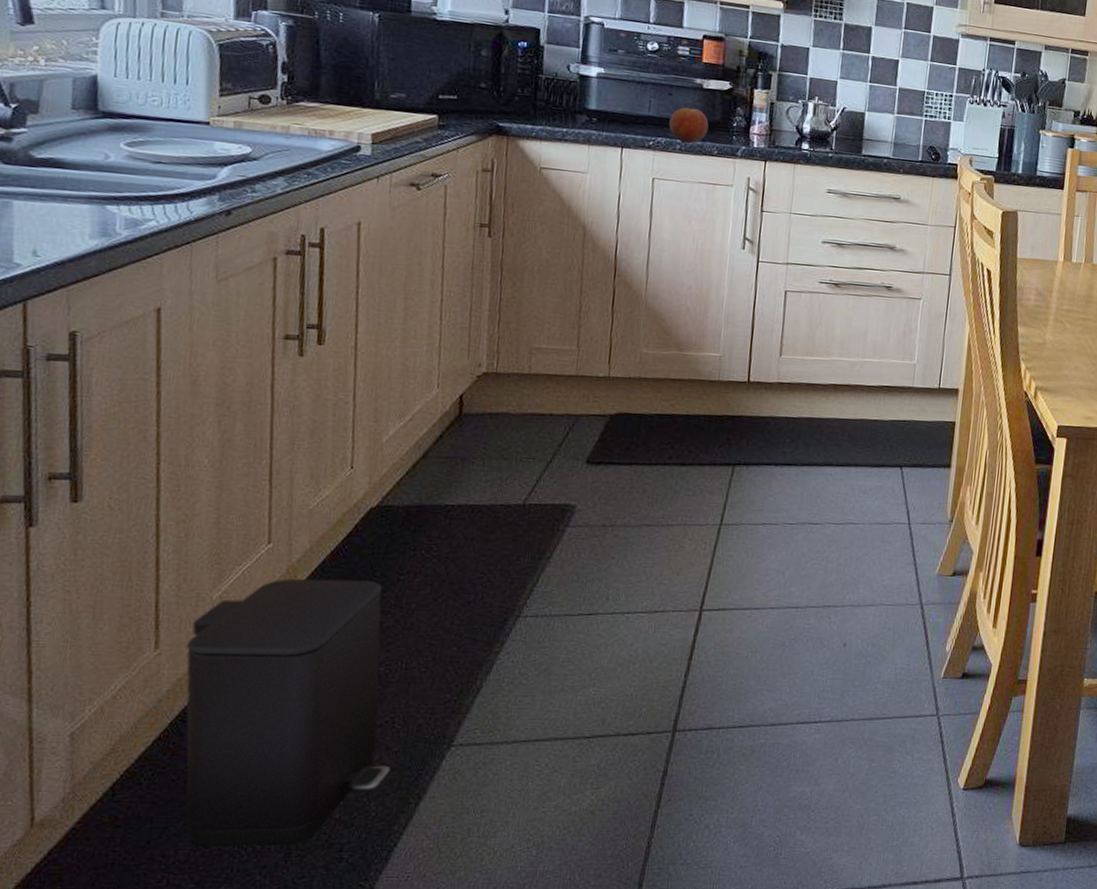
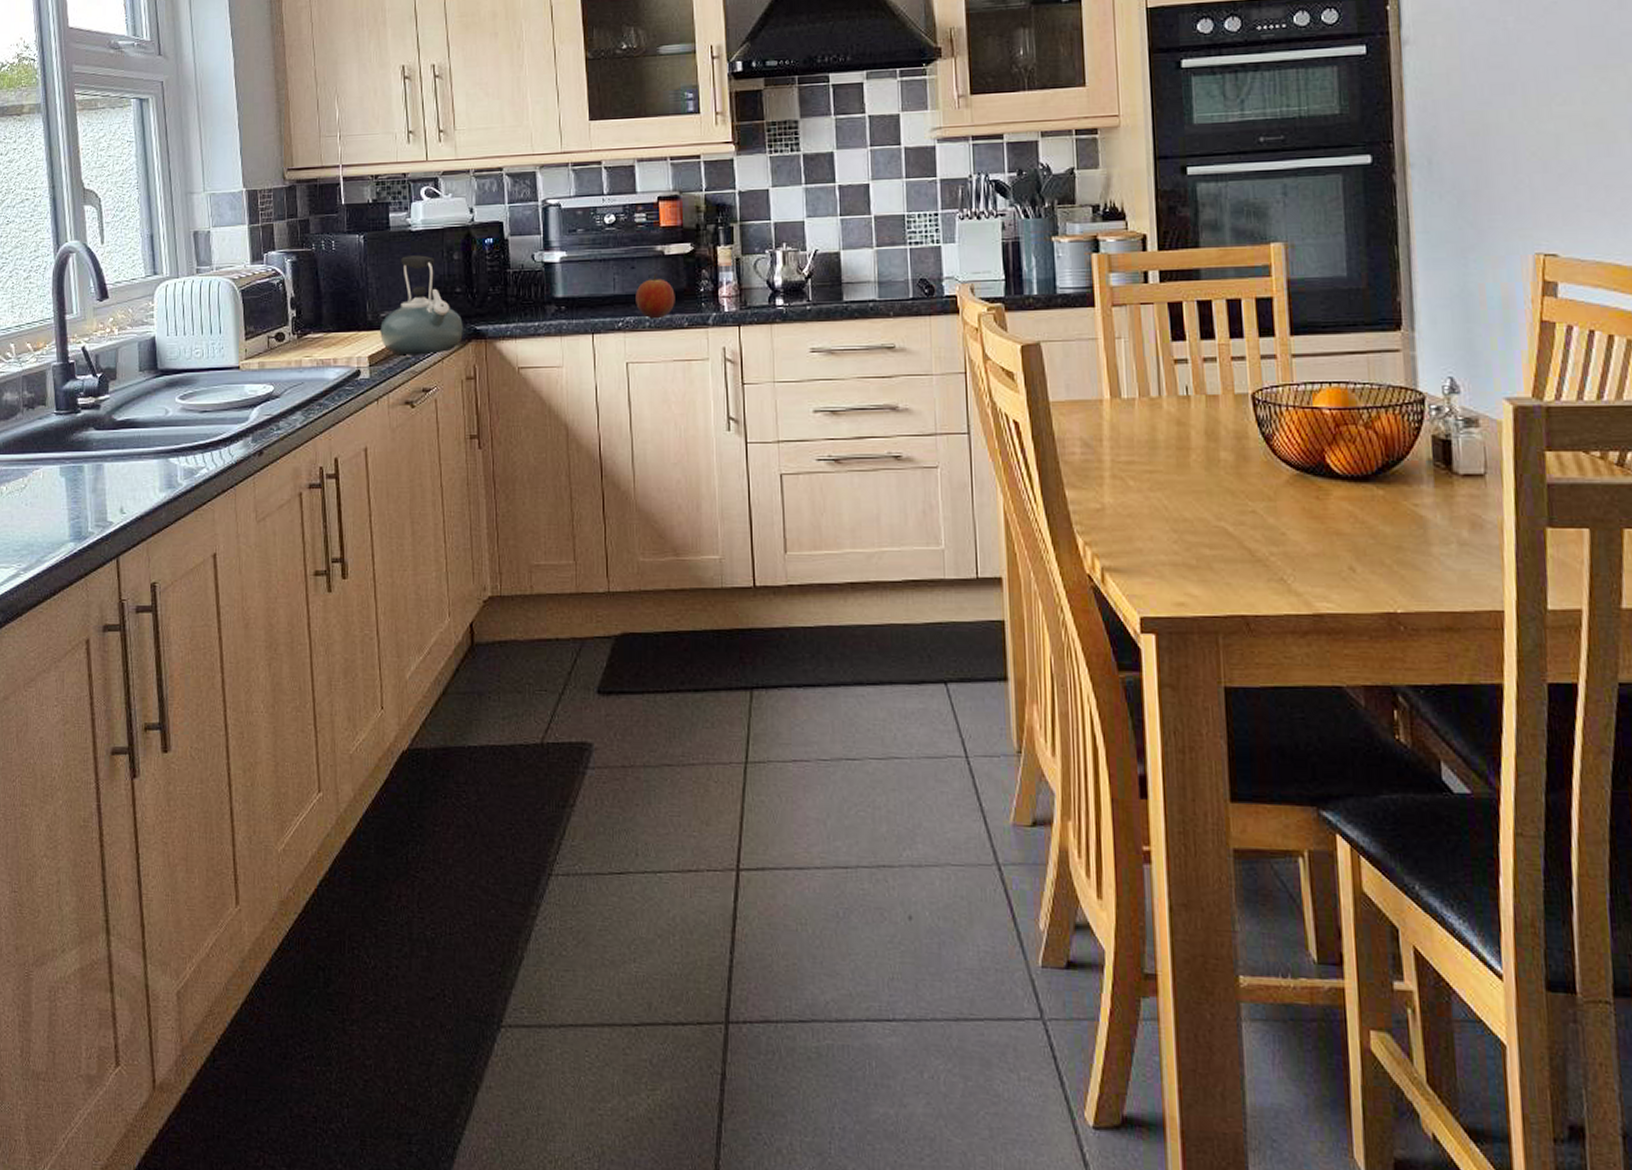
pedal bin: present [186,578,390,846] -> none [260,830,446,1130]
kettle: none [388,42,486,143] -> present [380,255,464,356]

